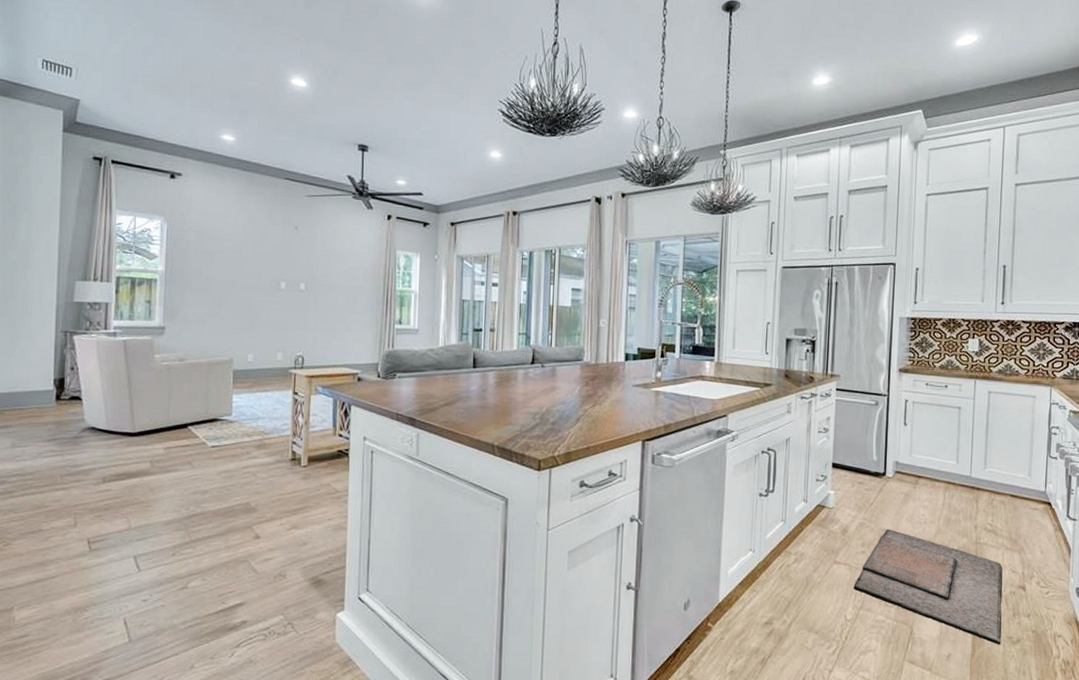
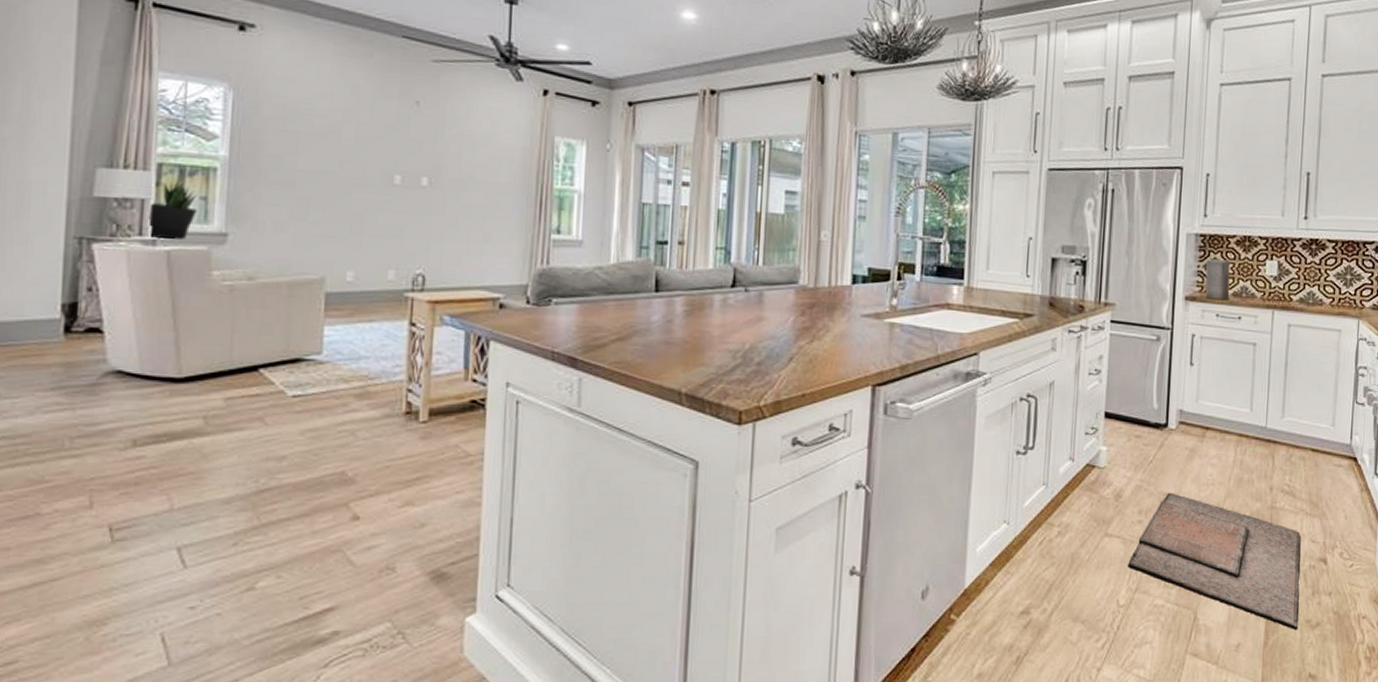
planter: none [109,289,144,333] -> present [146,181,197,241]
canister: none [916,338,938,372] -> present [1205,259,1231,301]

